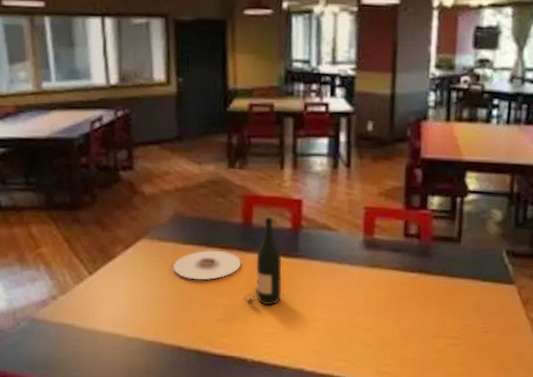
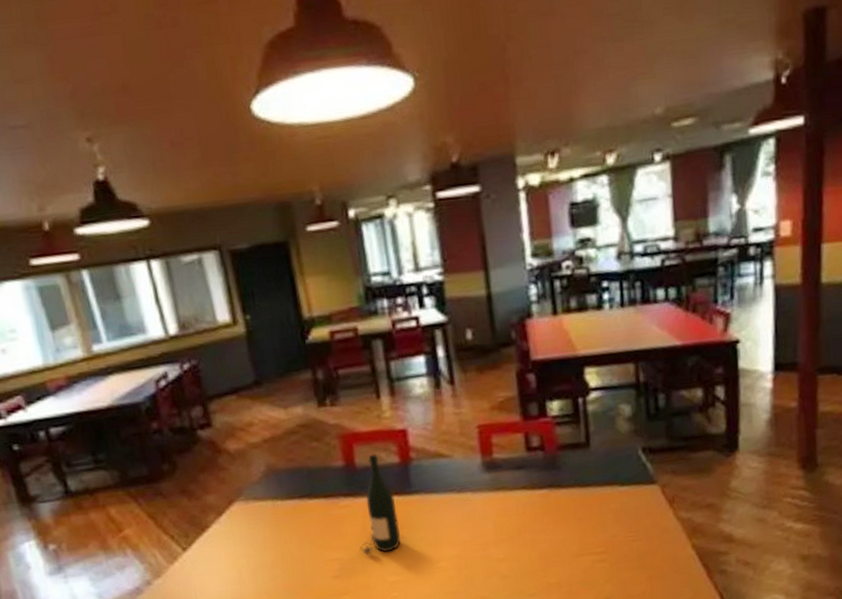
plate: present [172,250,242,280] -> none [274,499,351,537]

